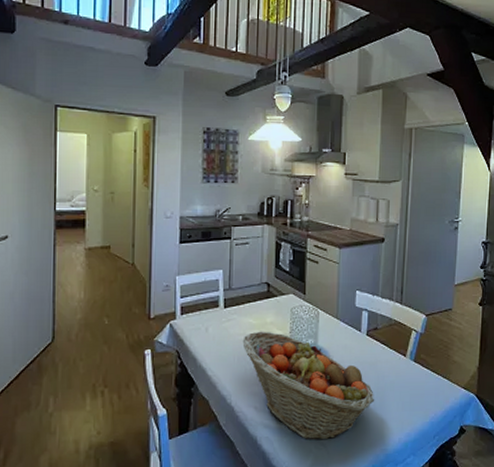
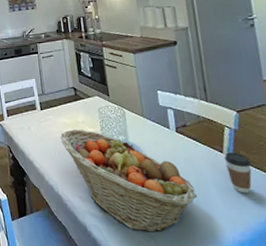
coffee cup: none [405,356,428,396] -> present [224,152,252,194]

